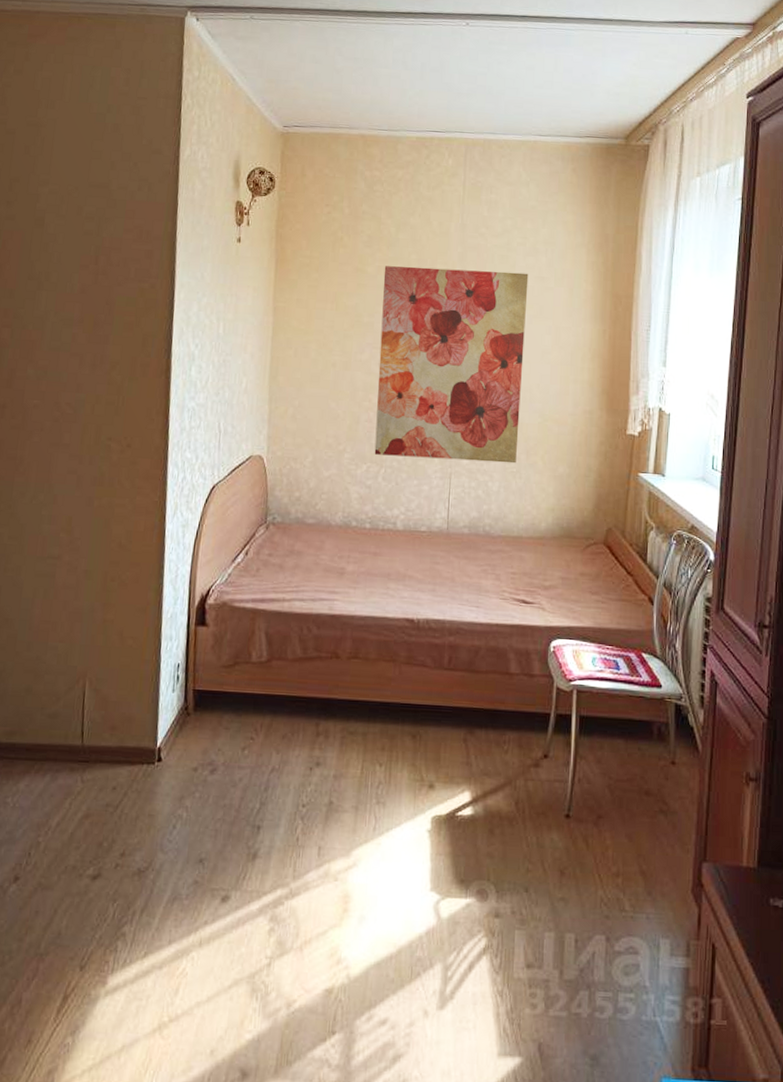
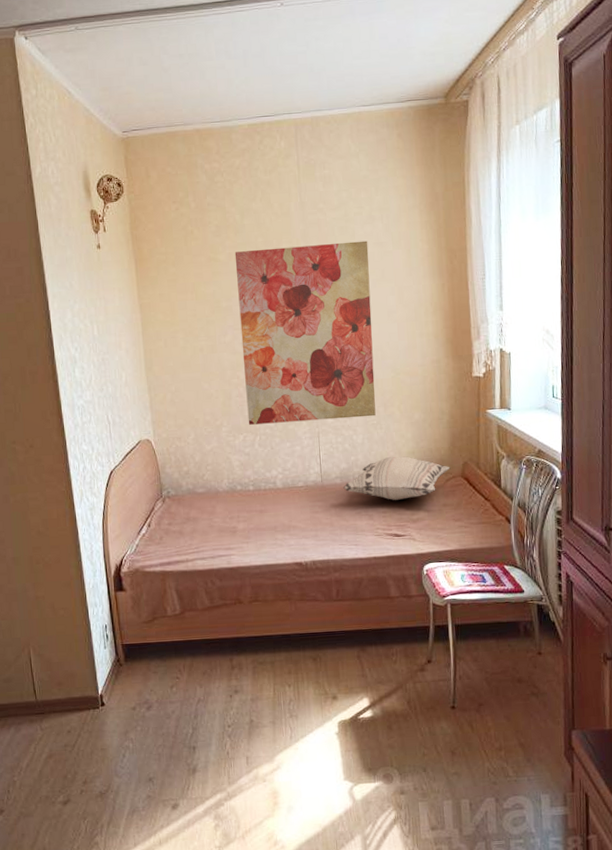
decorative pillow: none [470,510,593,562] -> present [343,456,451,501]

